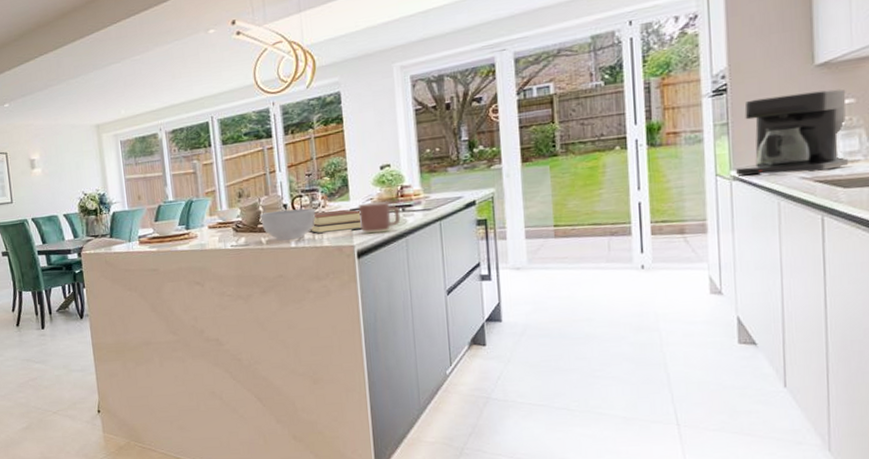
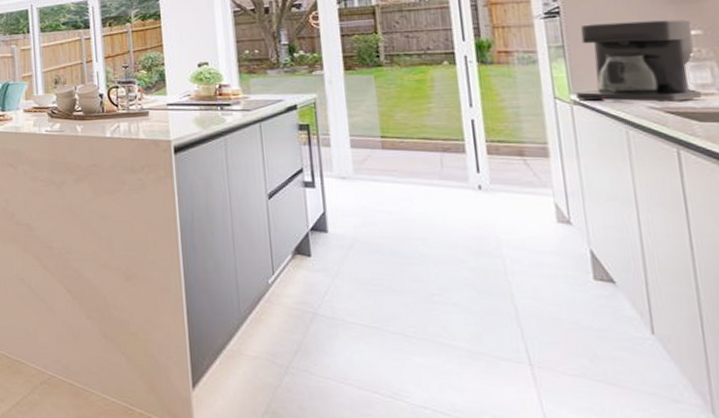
bowl: present [259,208,316,241] -> none [74,99,132,130]
books: present [309,209,362,234] -> none [125,103,179,126]
mug: present [357,200,401,234] -> none [175,98,219,131]

